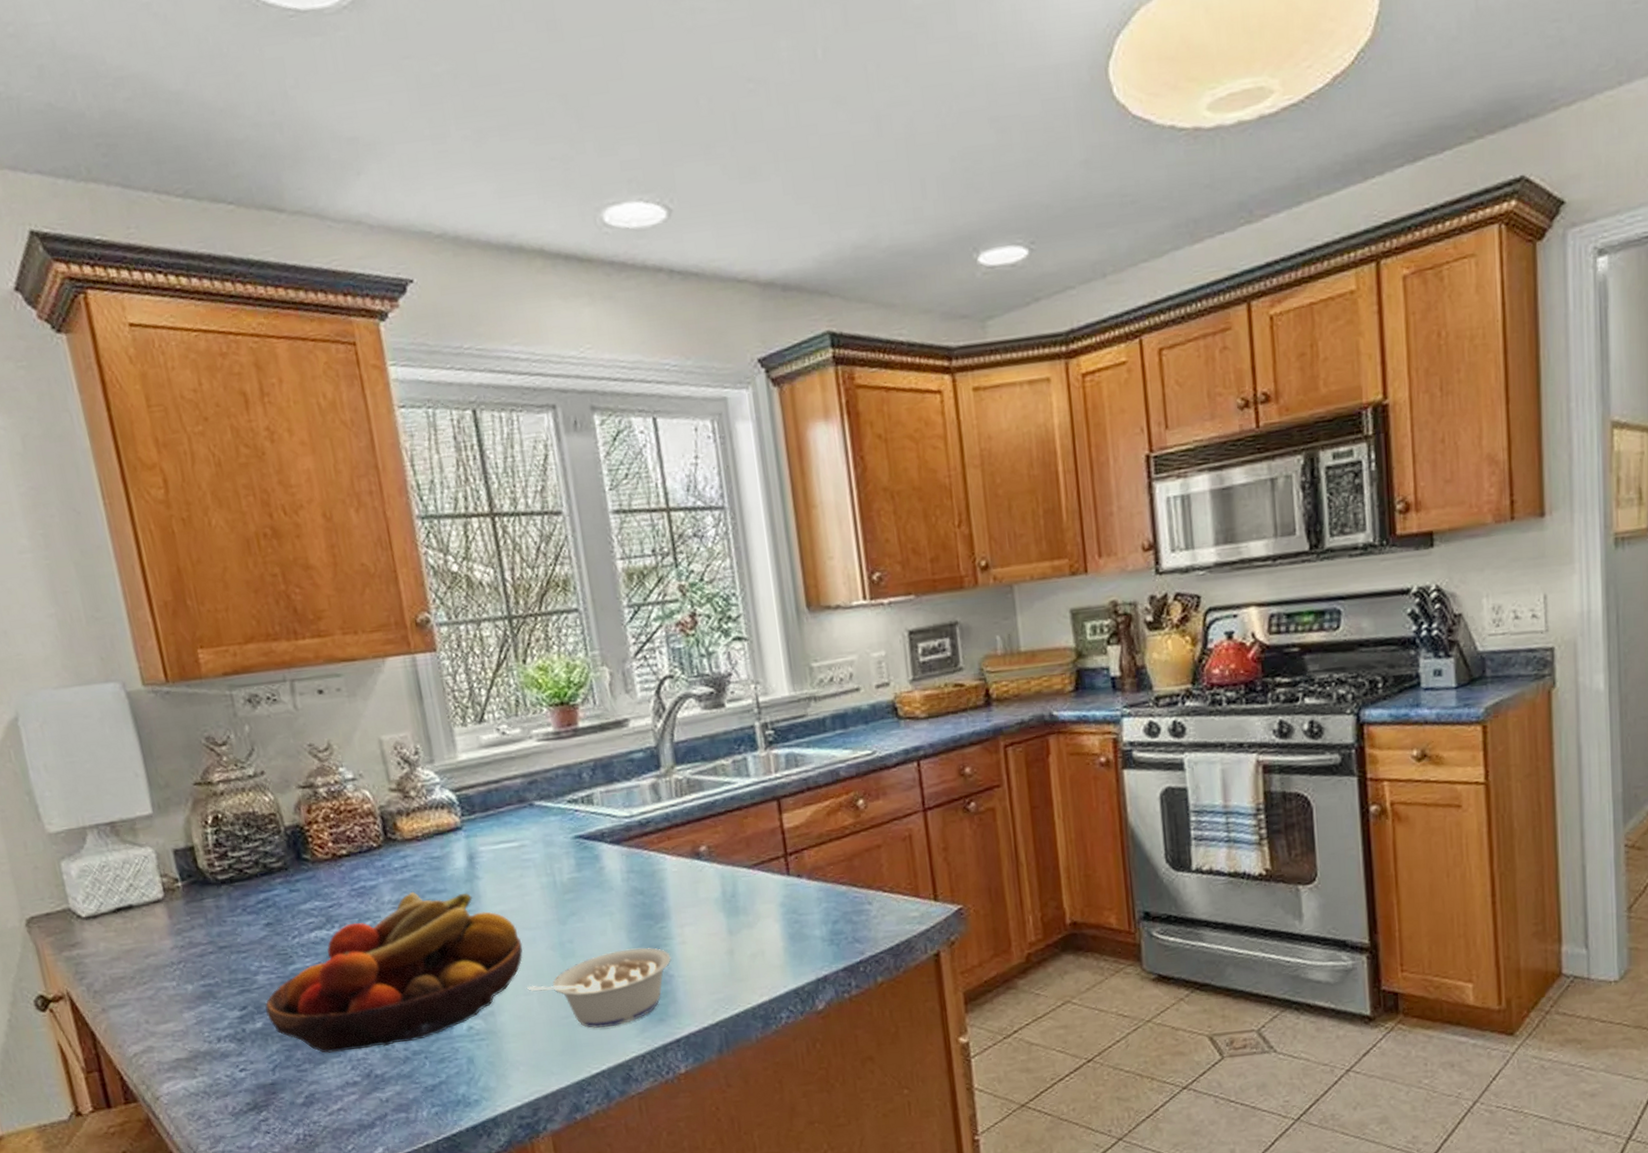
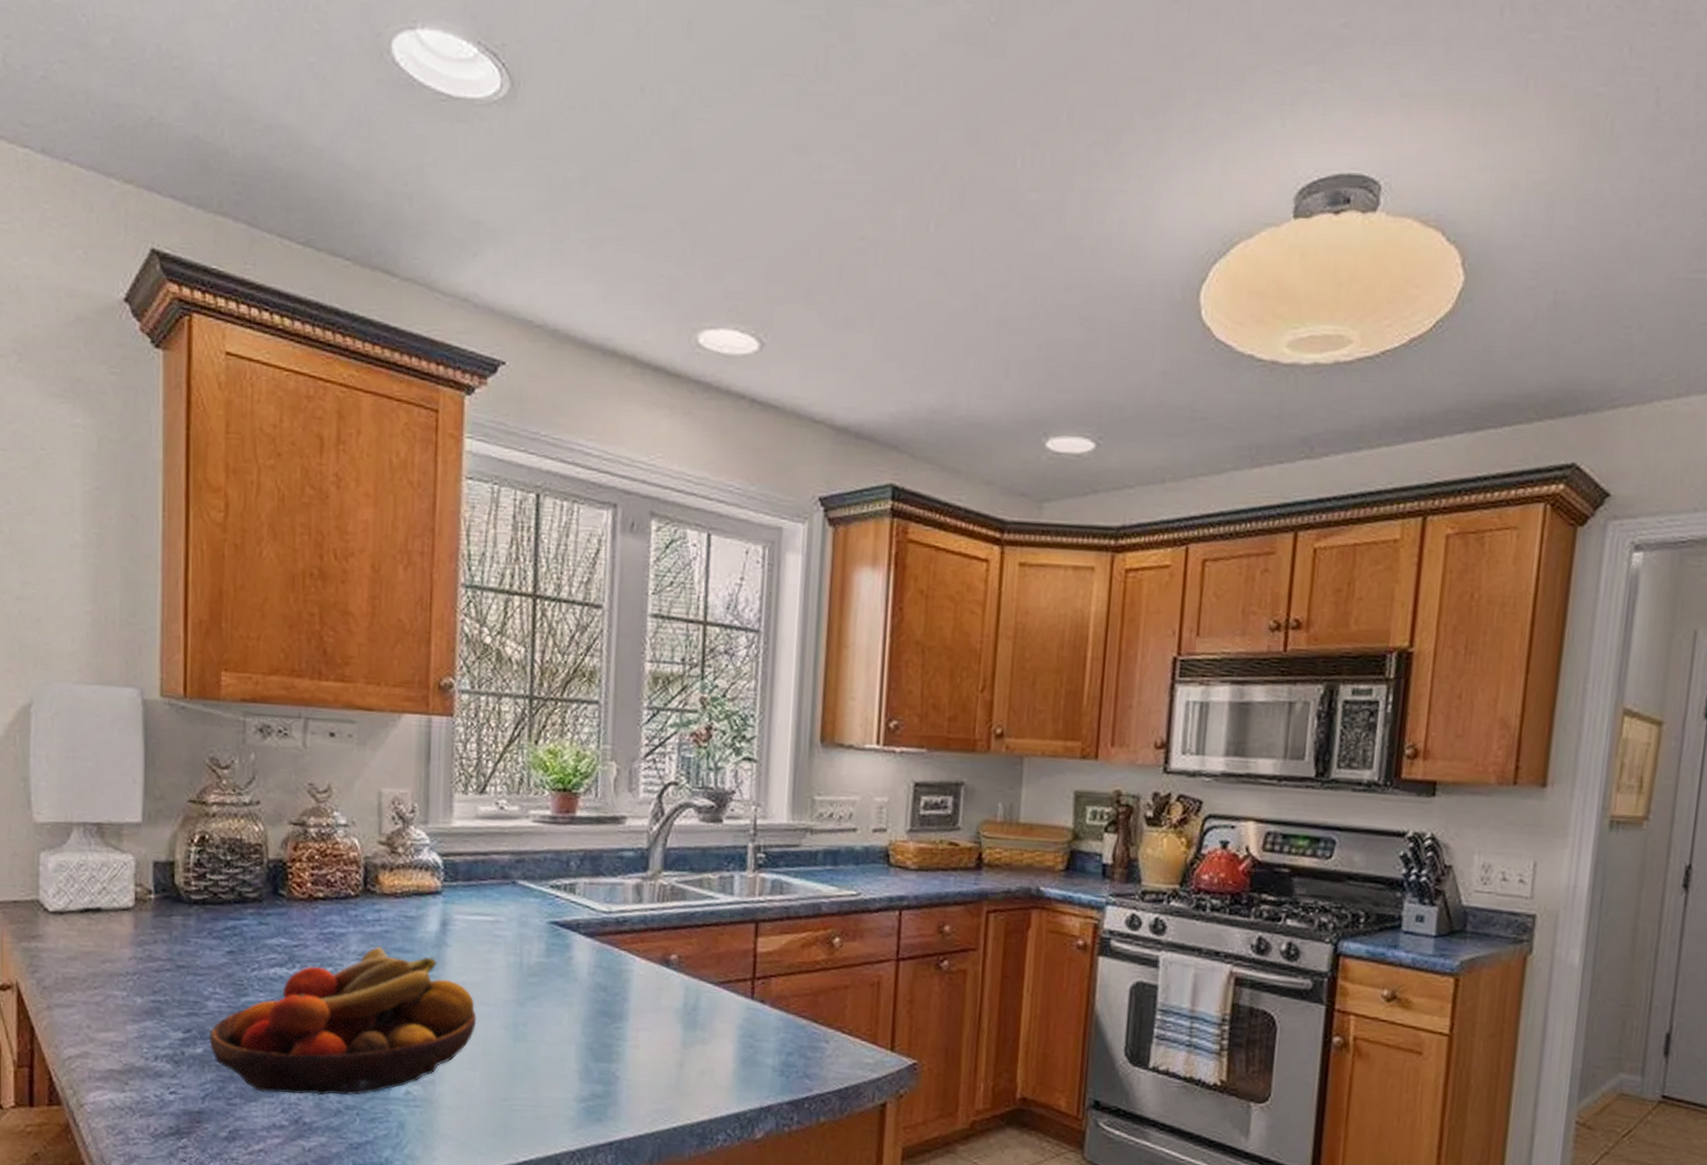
legume: present [527,947,671,1028] -> none [473,1042,621,1118]

